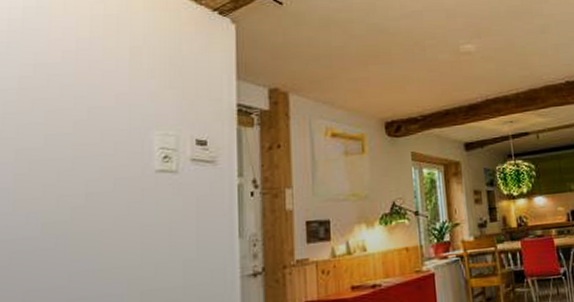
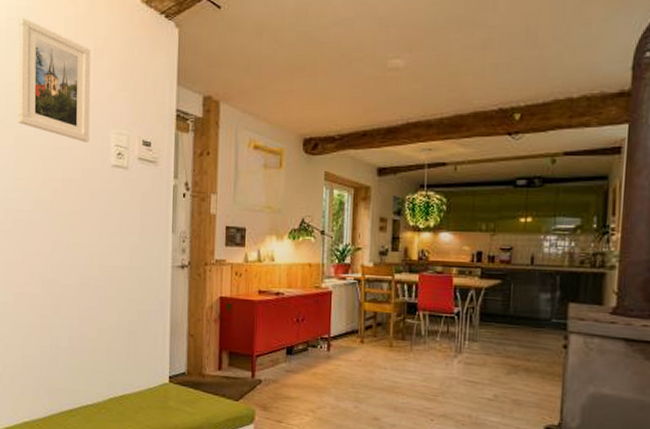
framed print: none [19,17,126,149] -> present [17,17,91,142]

